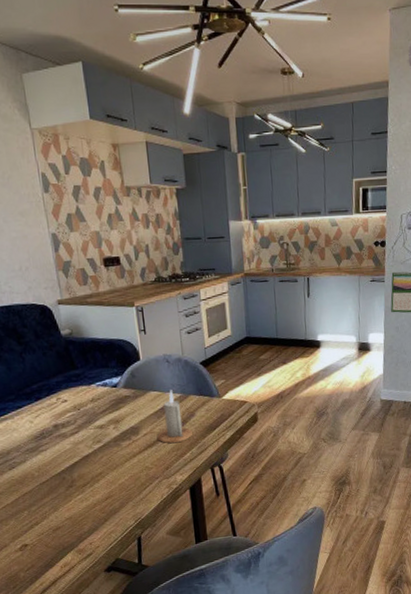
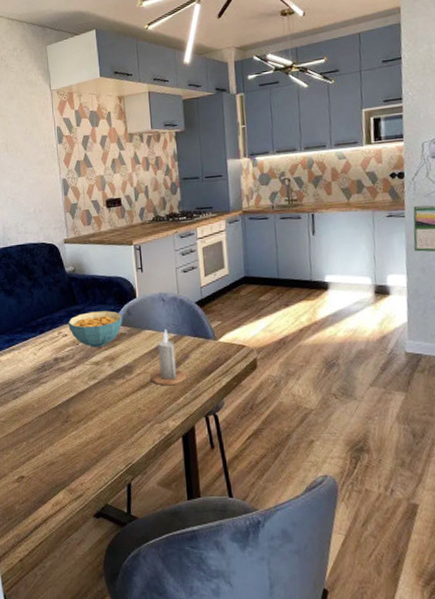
cereal bowl: none [67,374,127,412] -> present [68,310,123,347]

